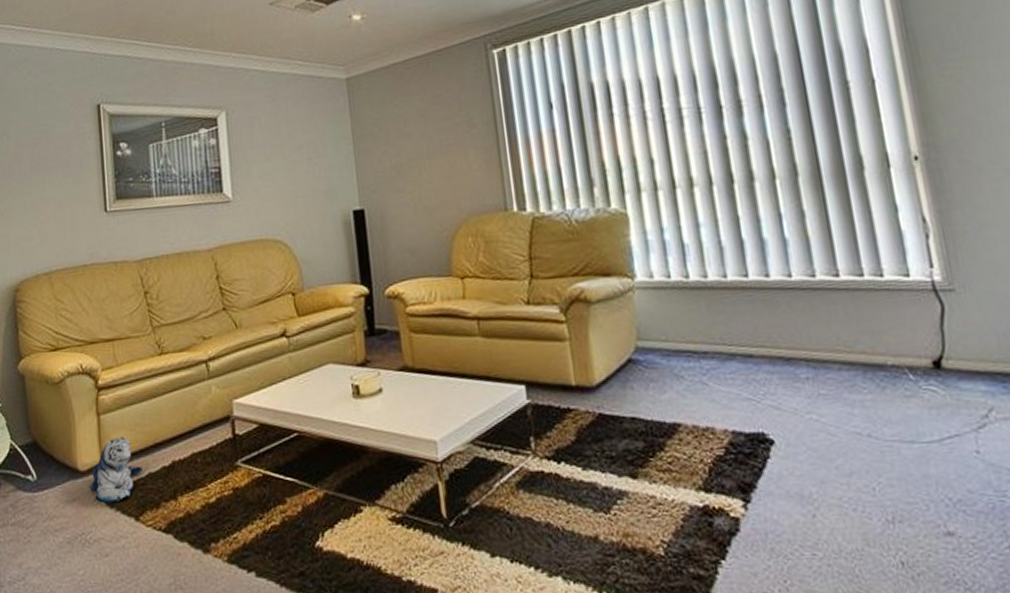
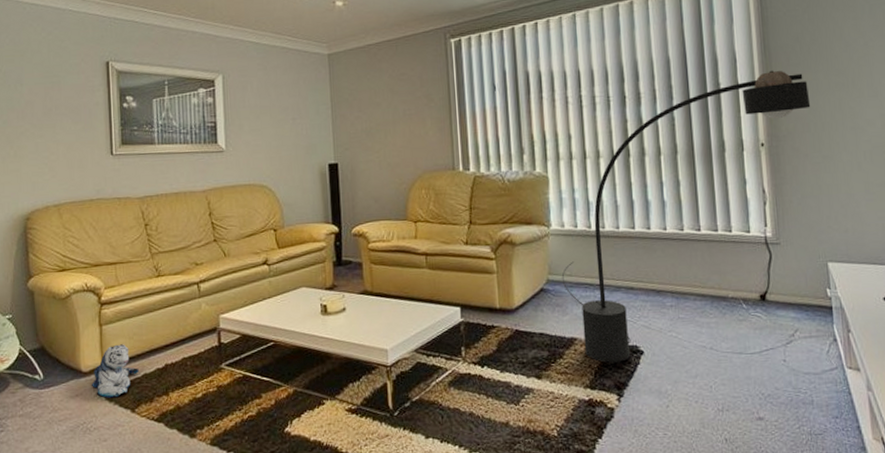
floor lamp: none [654,59,980,456] -> present [561,70,811,363]

